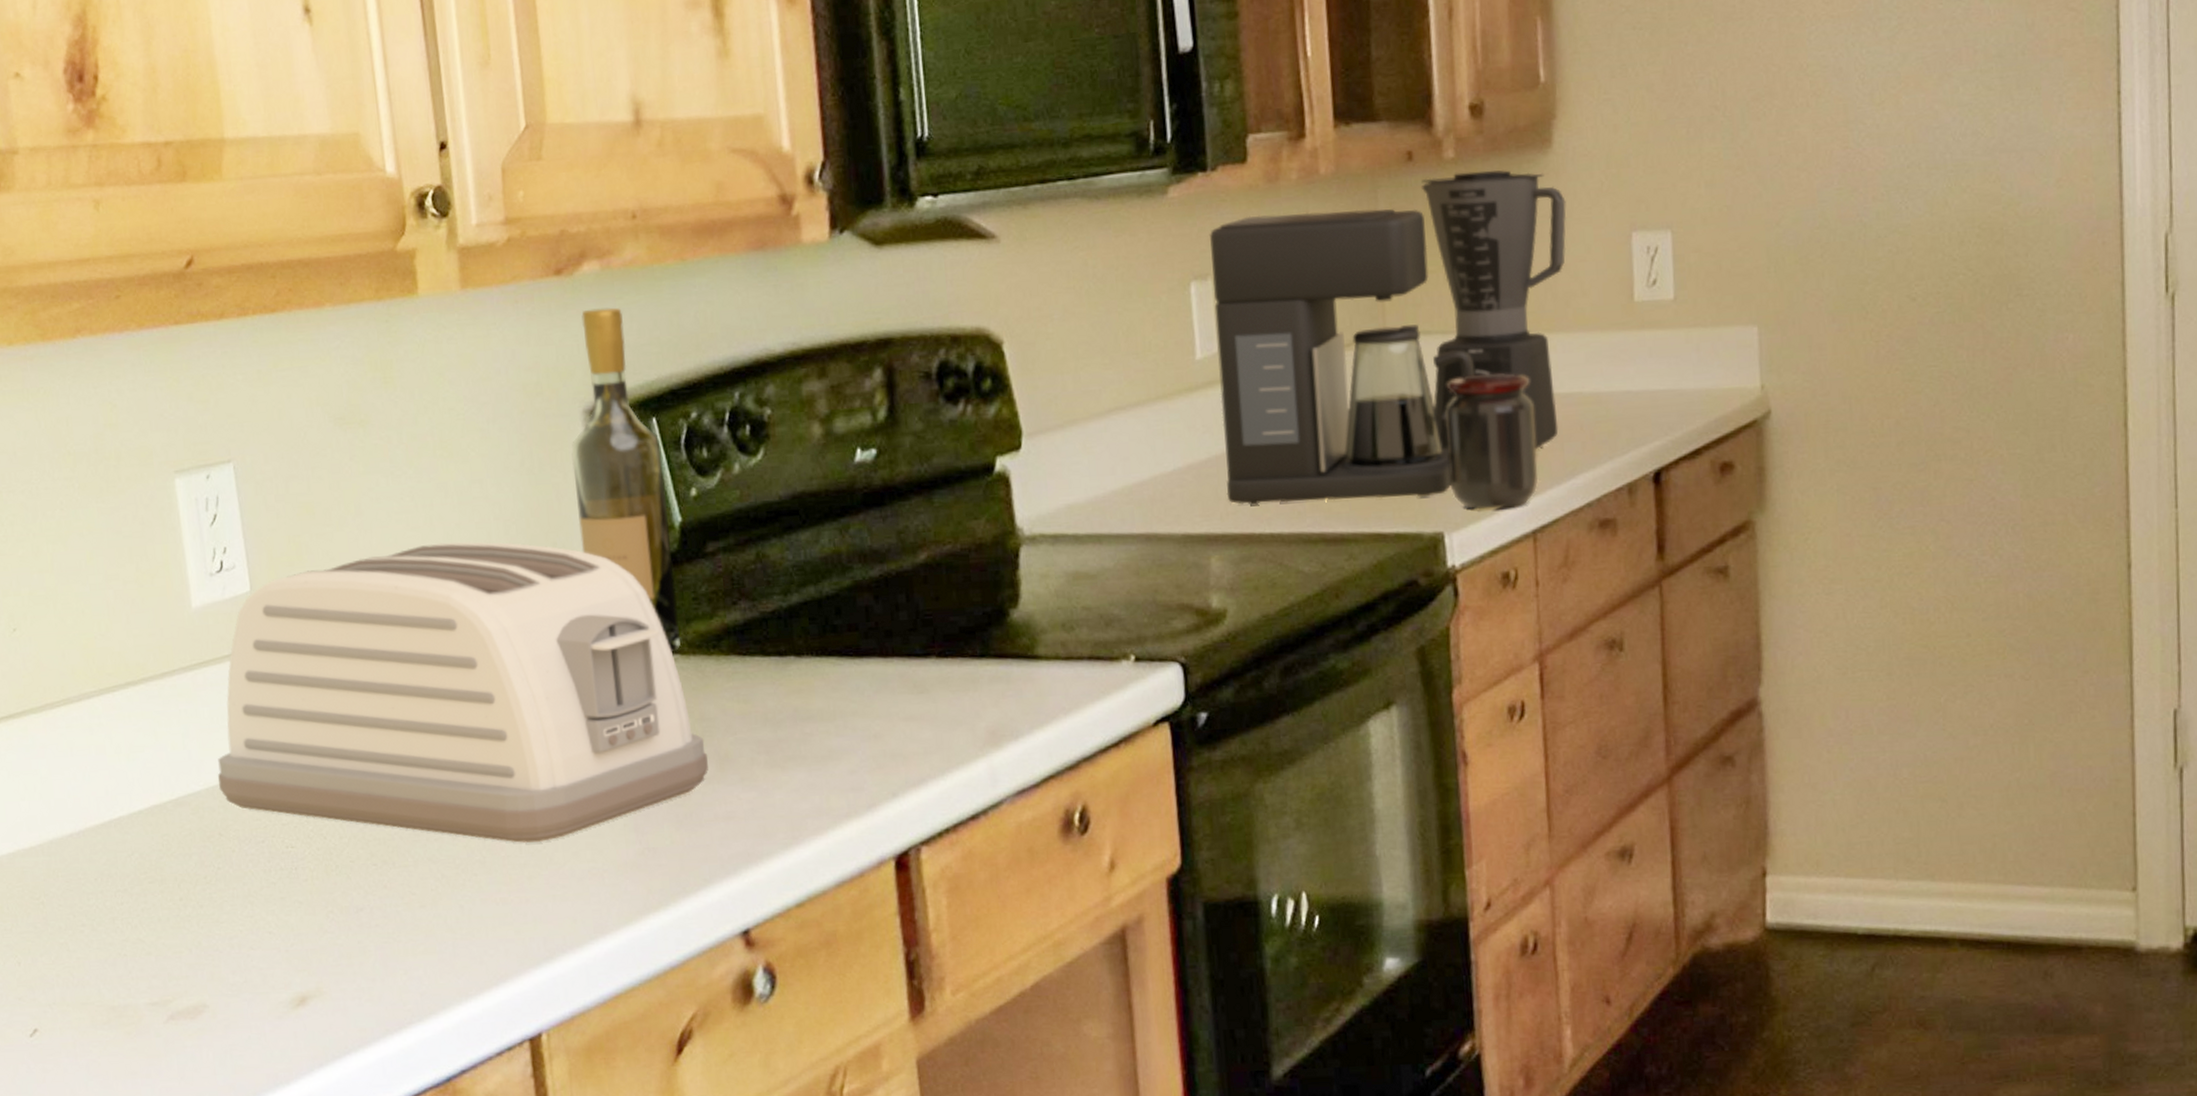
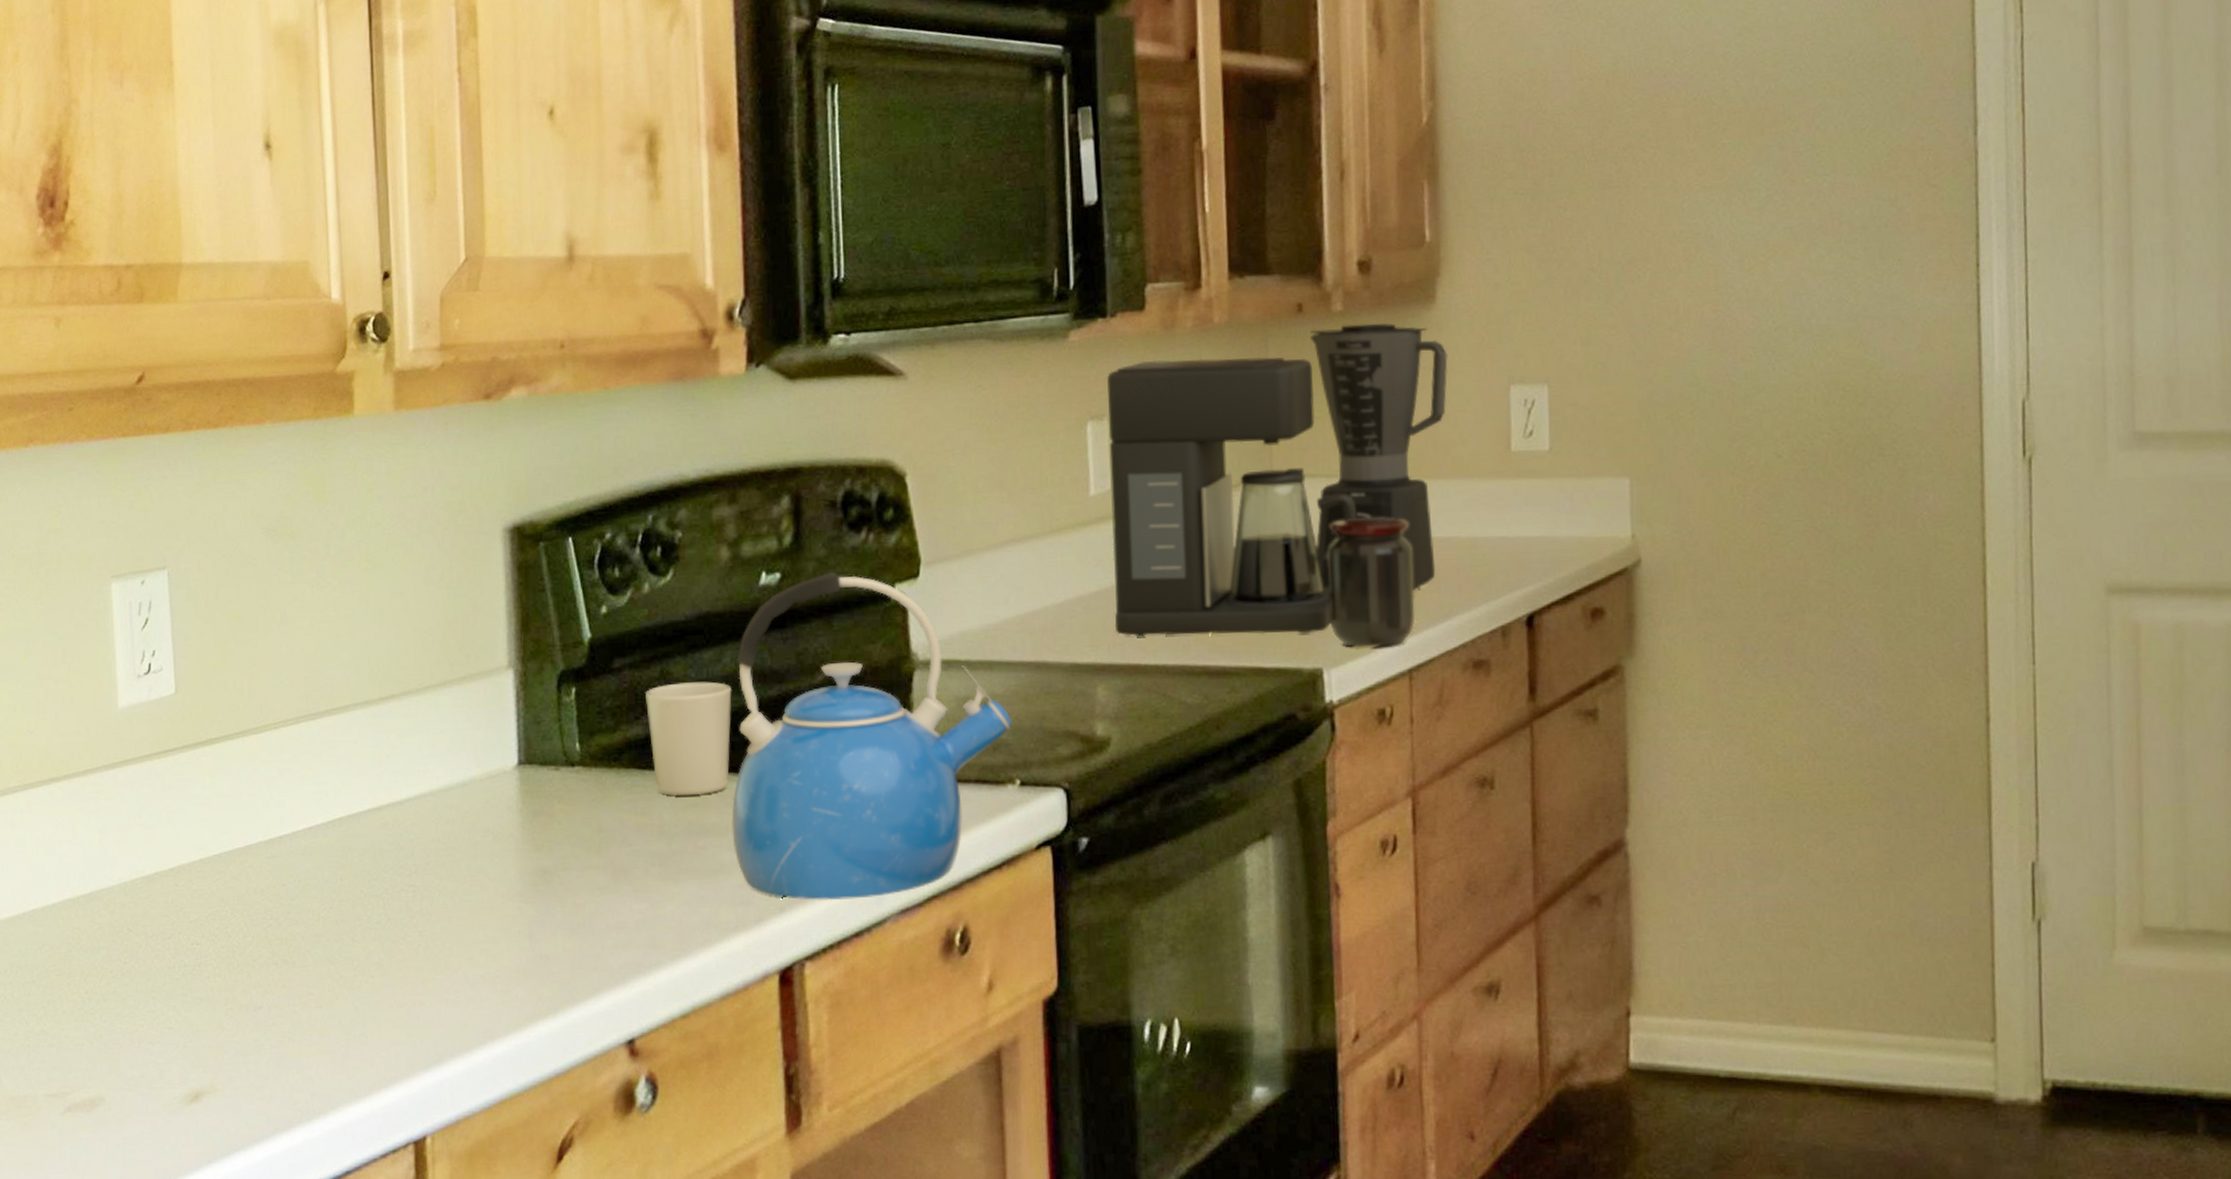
toaster: present [217,541,708,843] -> none [130,651,603,947]
bottle: present [571,307,681,652] -> none [489,431,584,764]
mug: none [742,563,833,682] -> present [646,681,732,796]
kettle: none [835,445,1125,785] -> present [731,571,1013,901]

